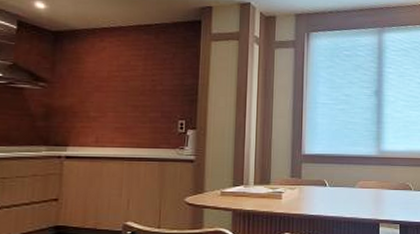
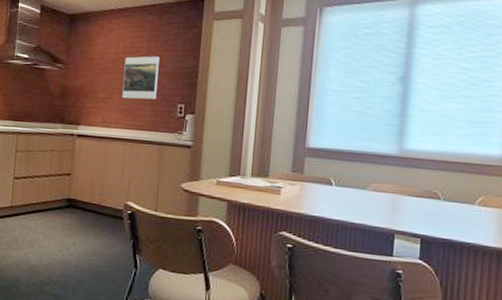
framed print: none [117,74,158,117] -> present [122,56,160,100]

